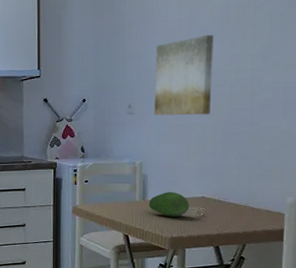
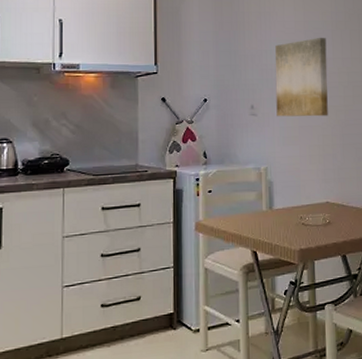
fruit: present [148,192,190,217] -> none [275,198,316,227]

